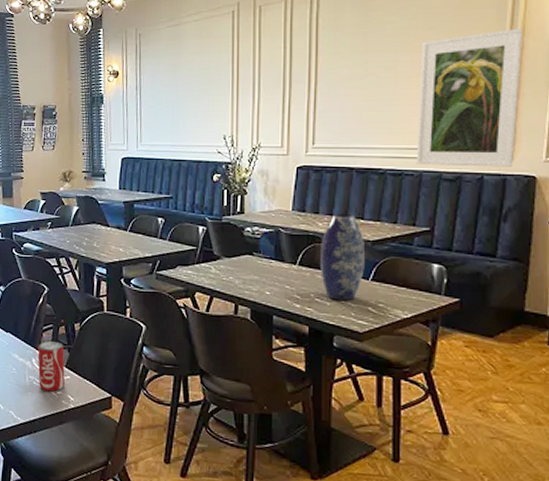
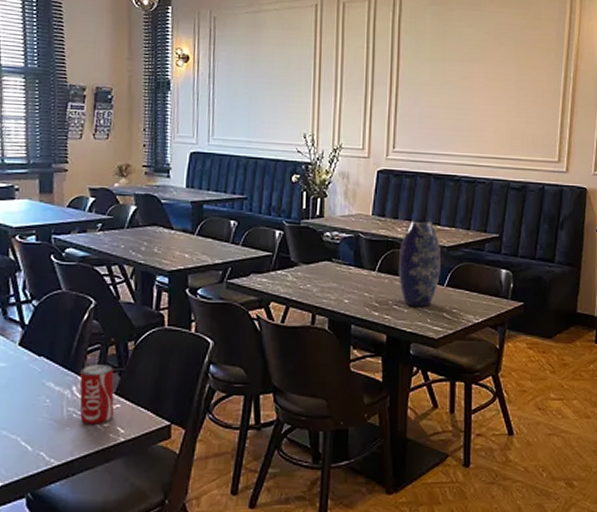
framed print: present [416,28,524,167] -> none [488,51,577,179]

